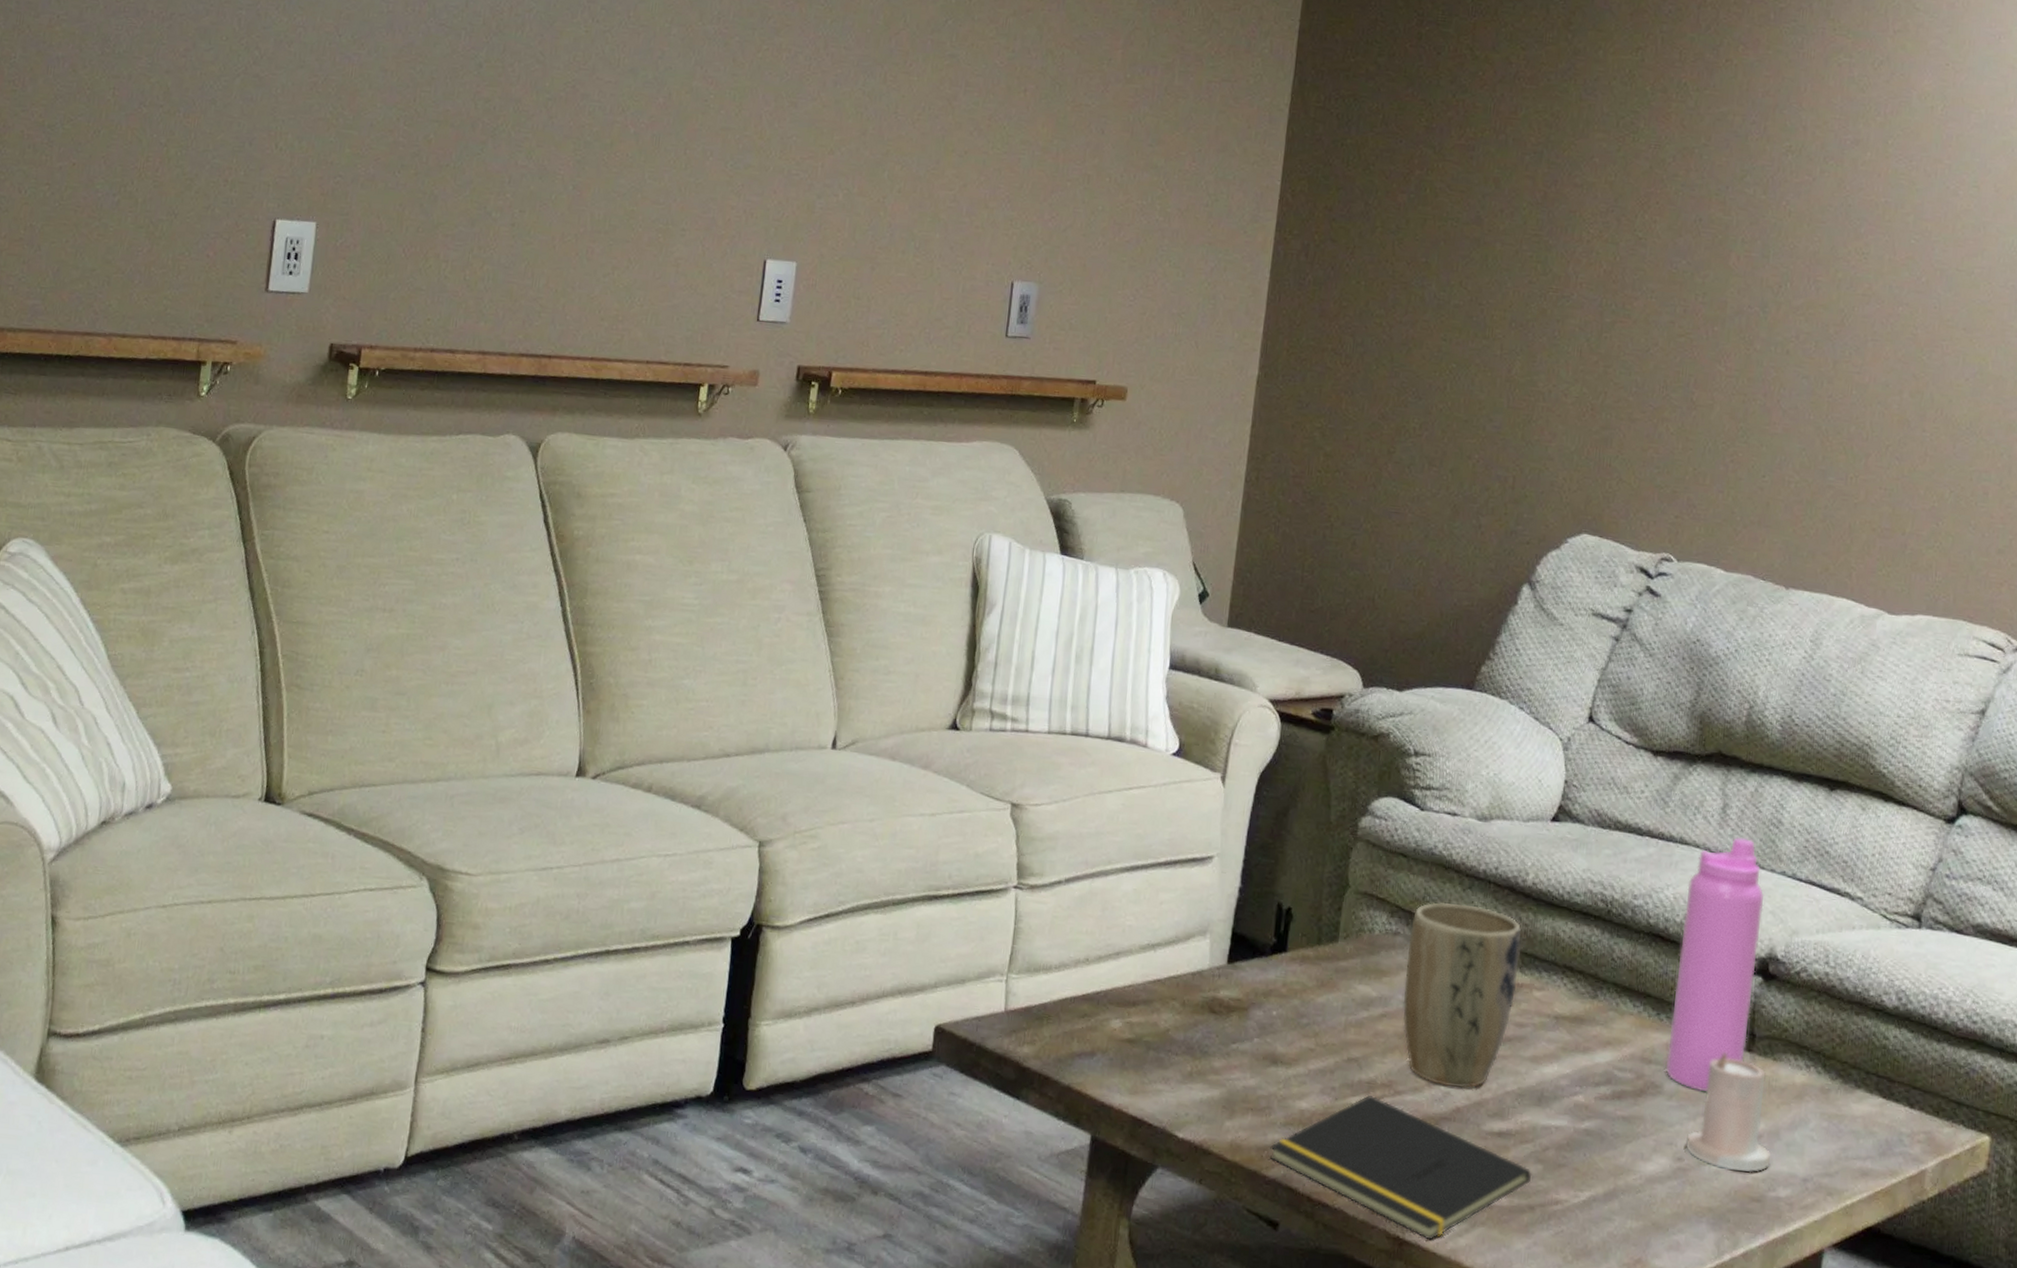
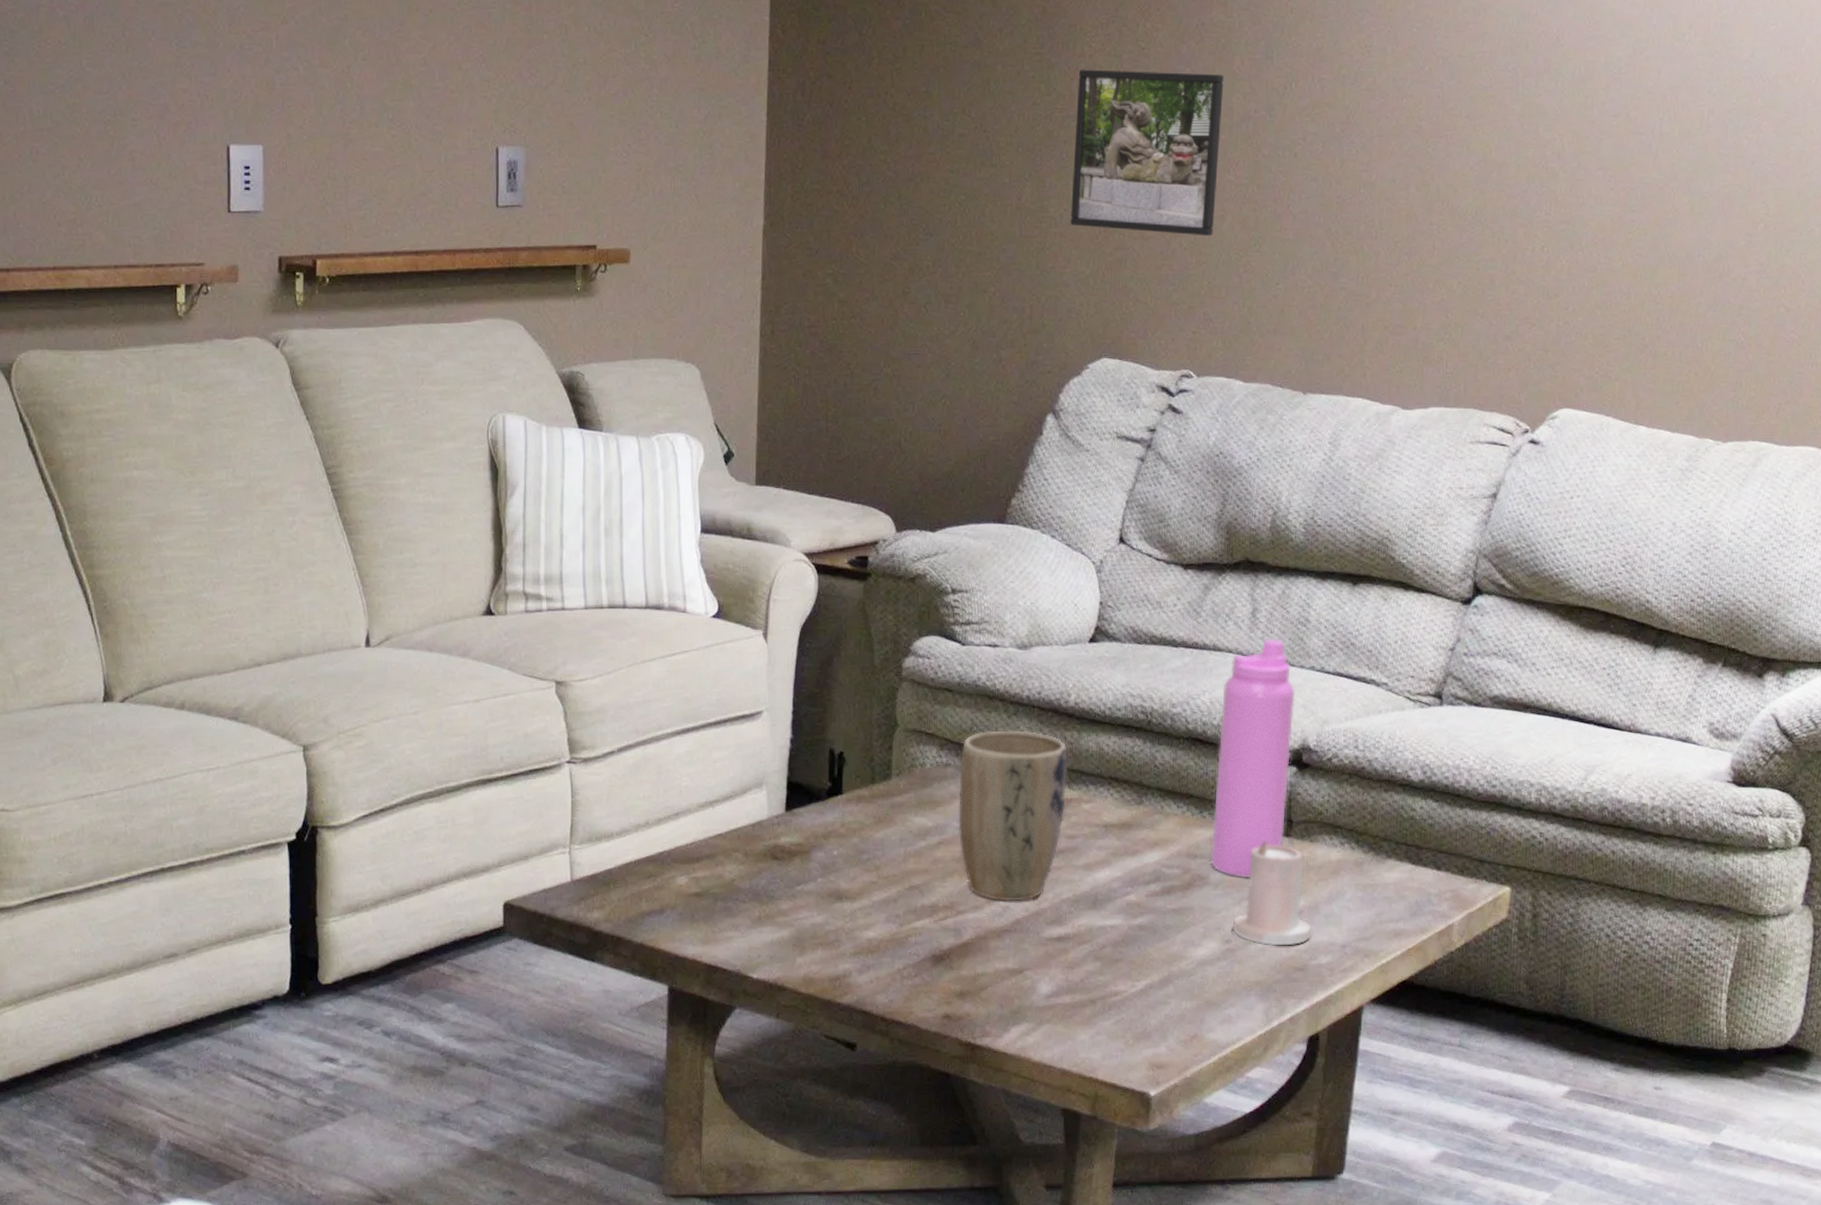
notepad: present [1270,1094,1532,1240] -> none [842,917,1092,1042]
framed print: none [1558,253,1719,424] -> present [1070,69,1224,237]

